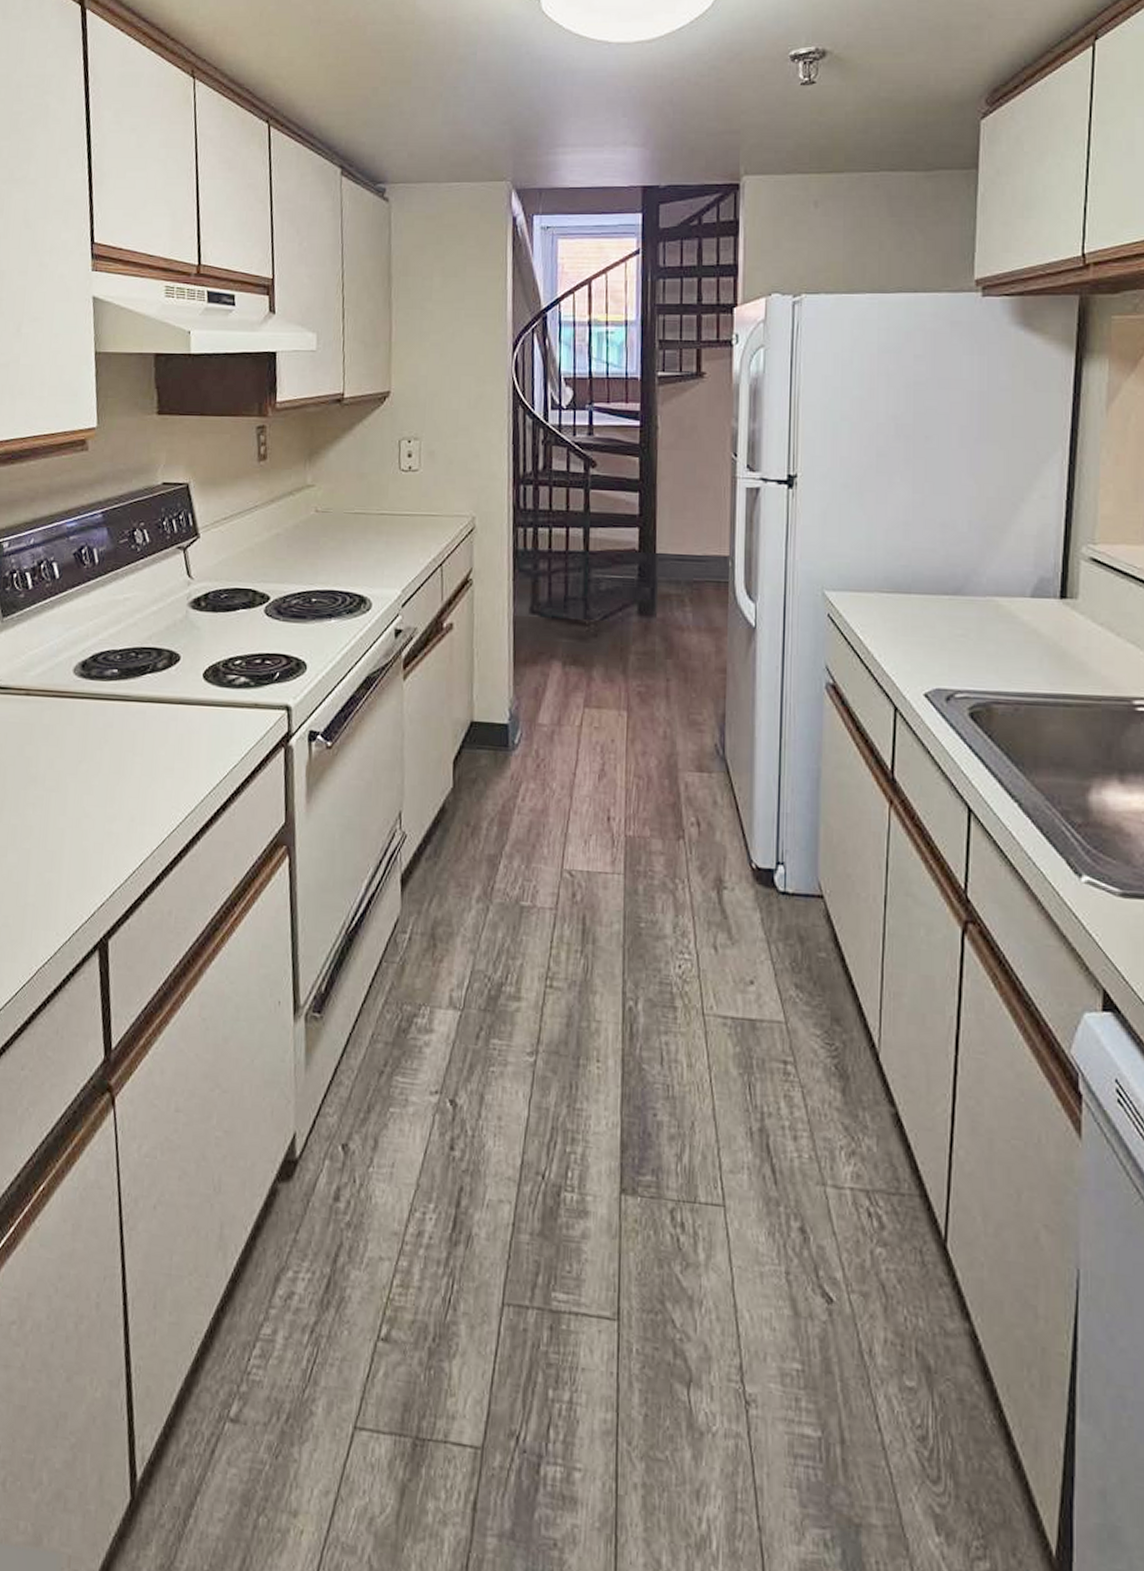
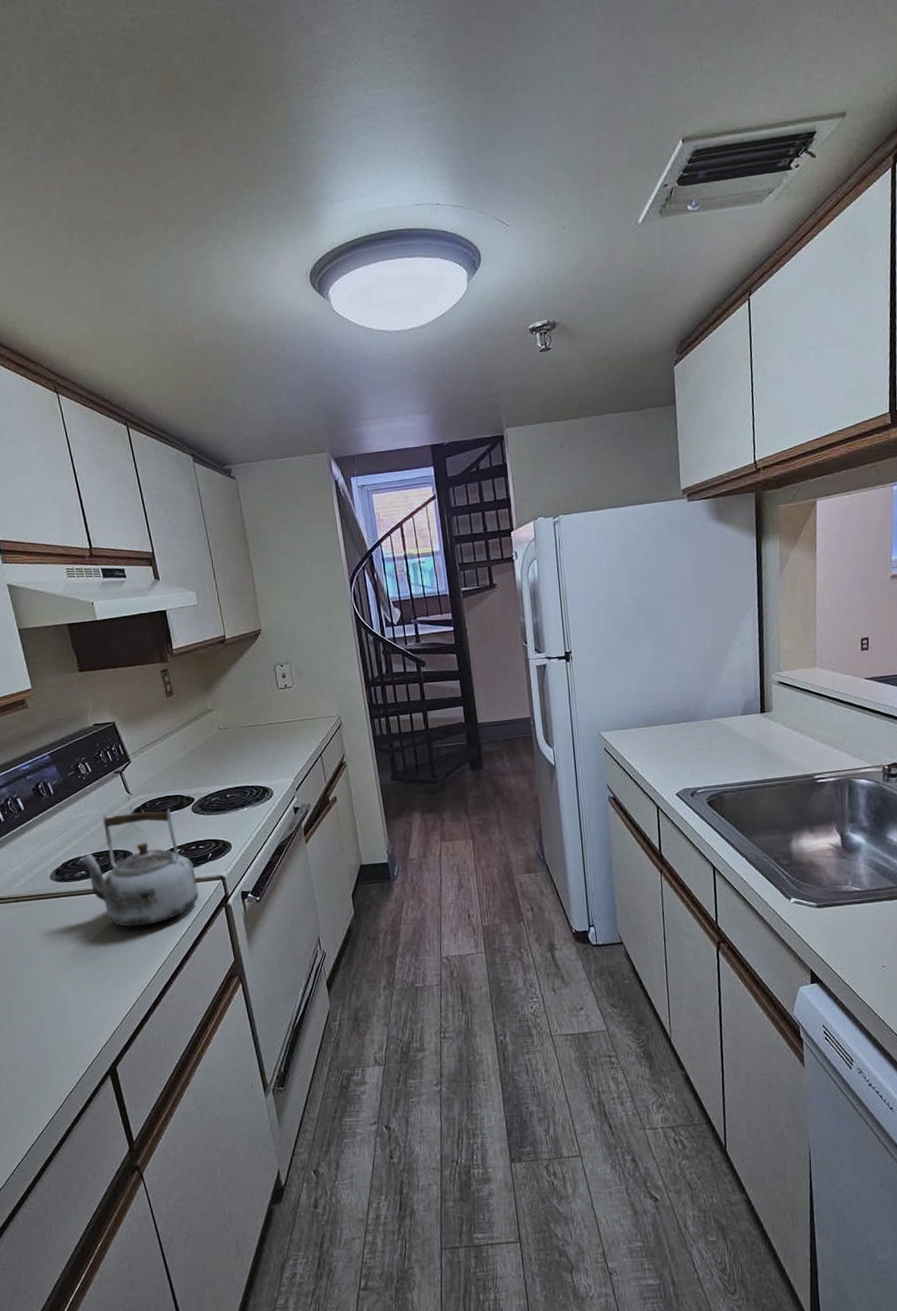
kettle: none [112,600,256,755] -> present [78,808,199,927]

